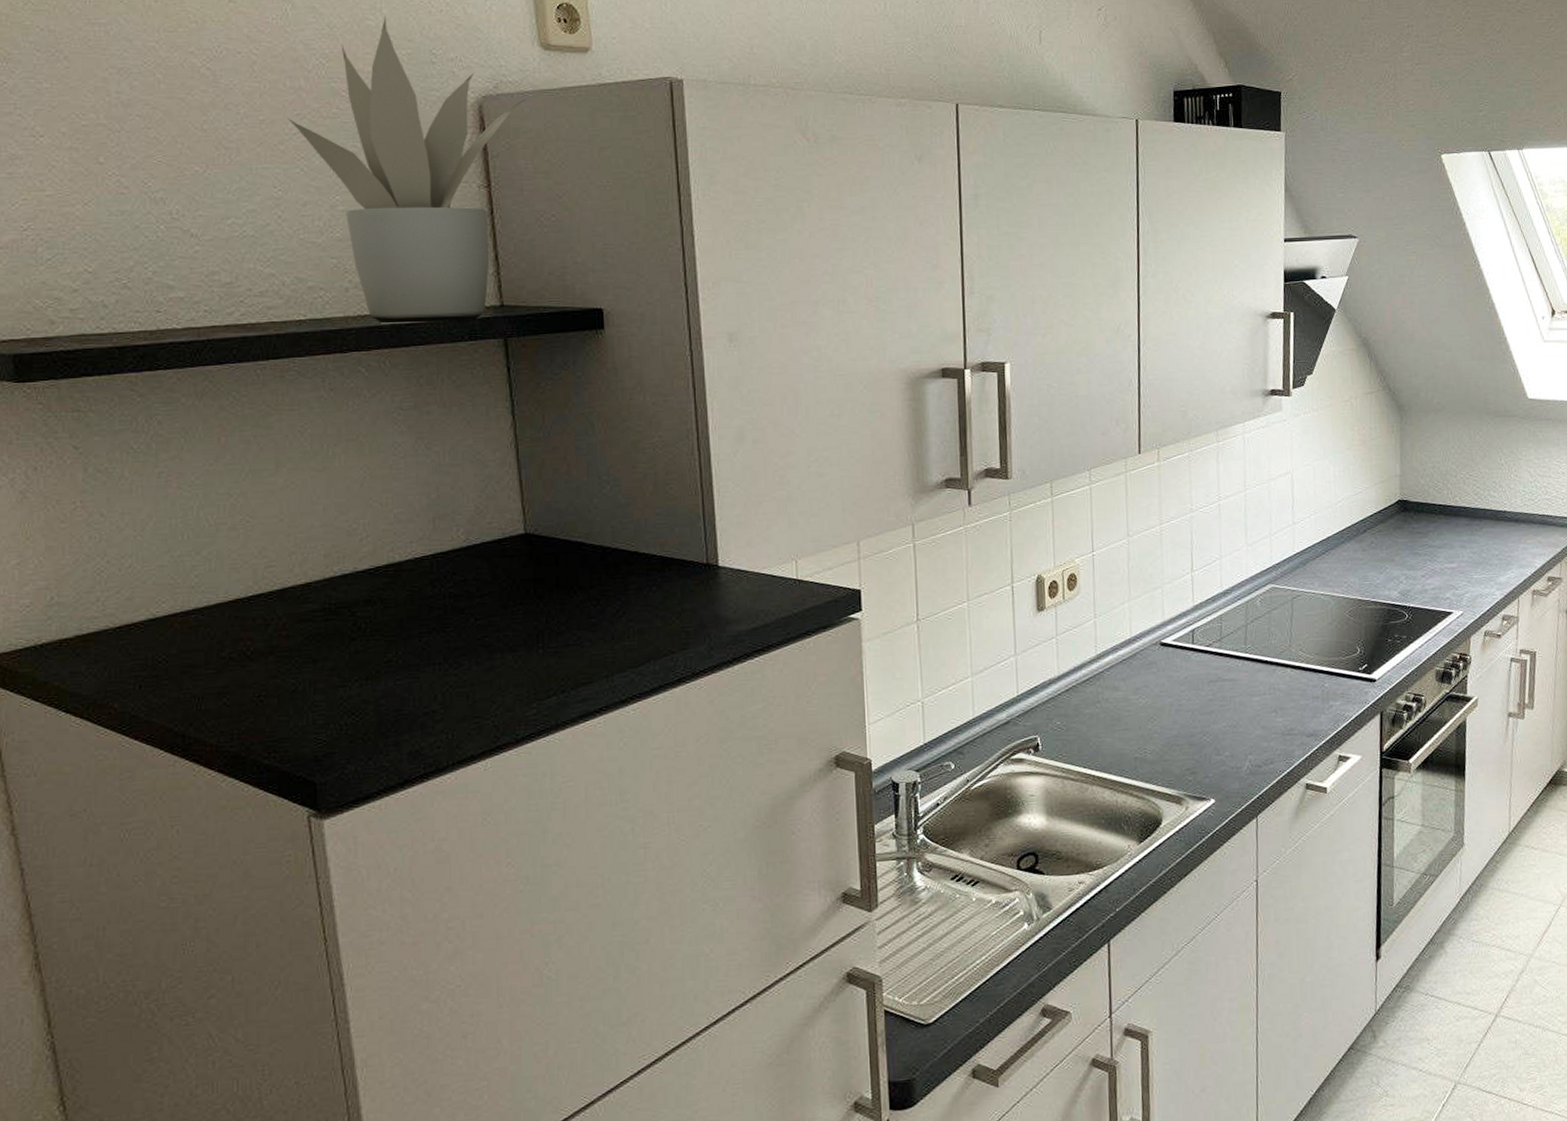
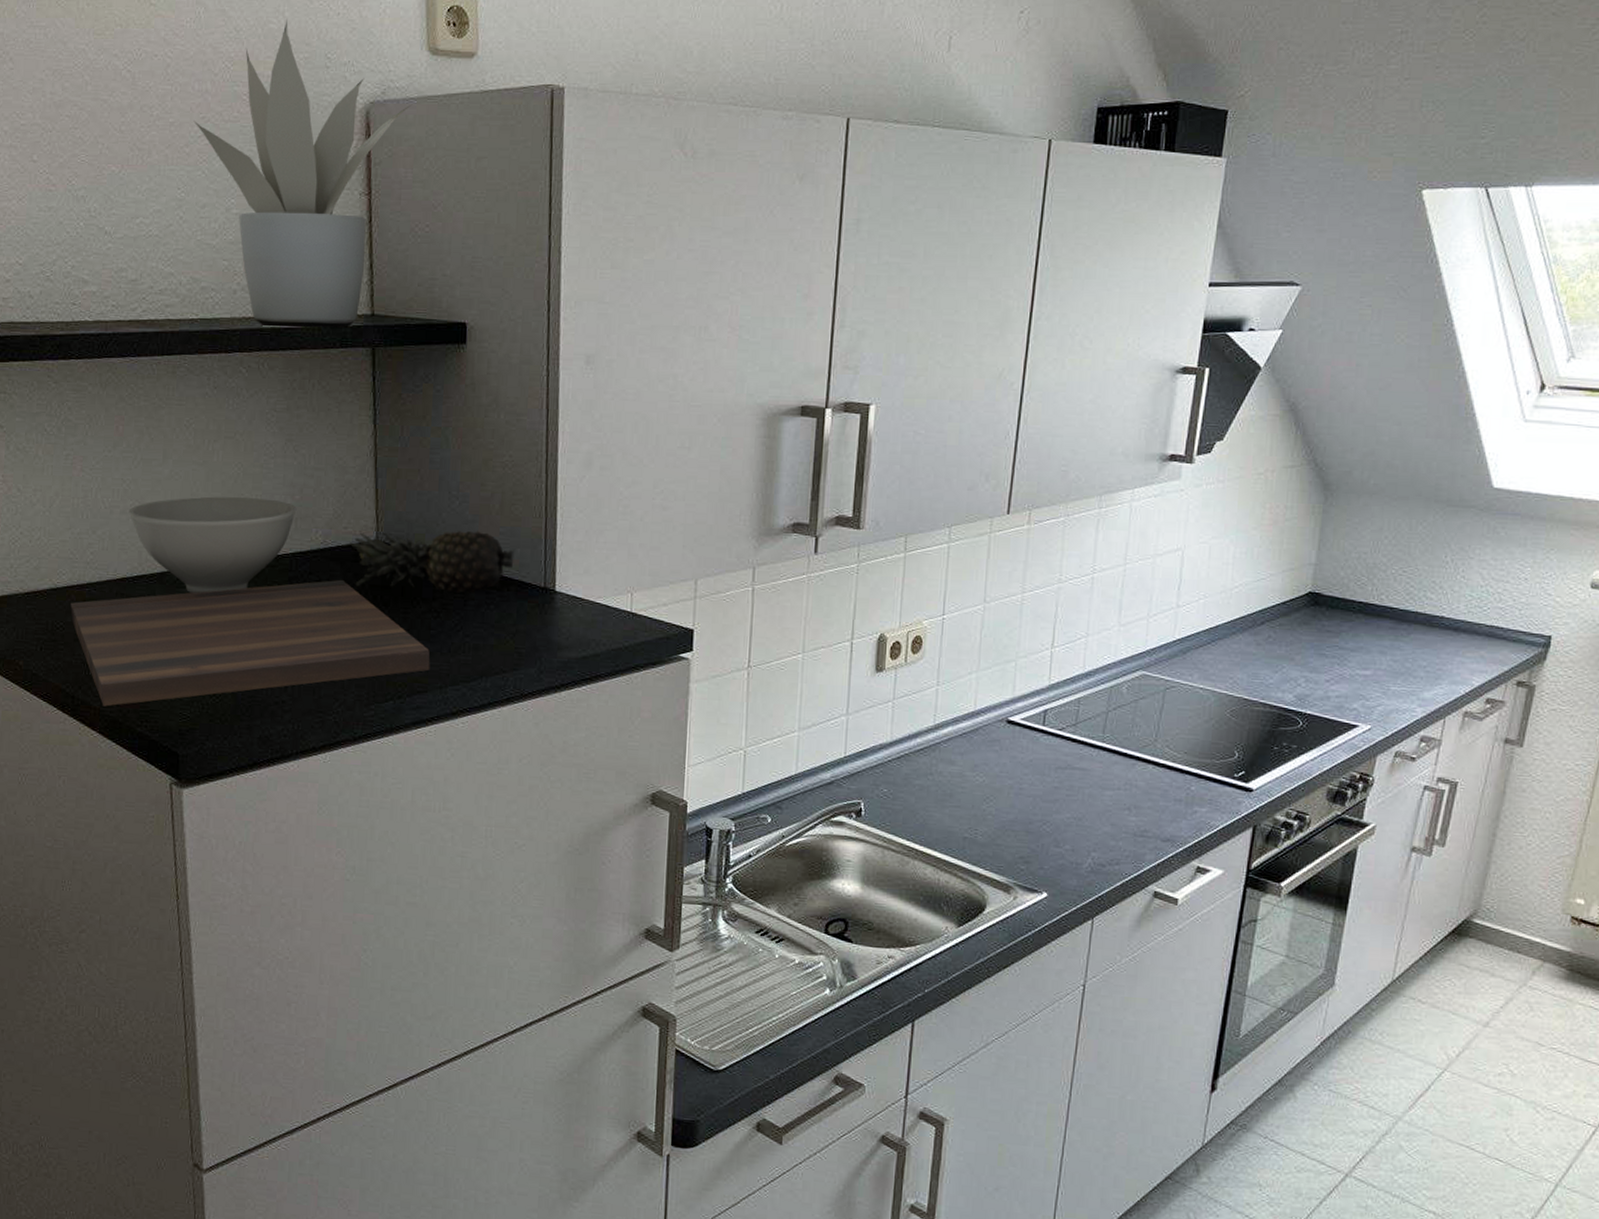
cutting board: none [174,577,594,742] -> present [70,580,430,707]
bowl: none [238,500,434,609] -> present [128,496,297,594]
fruit: none [495,513,673,582] -> present [349,530,514,593]

